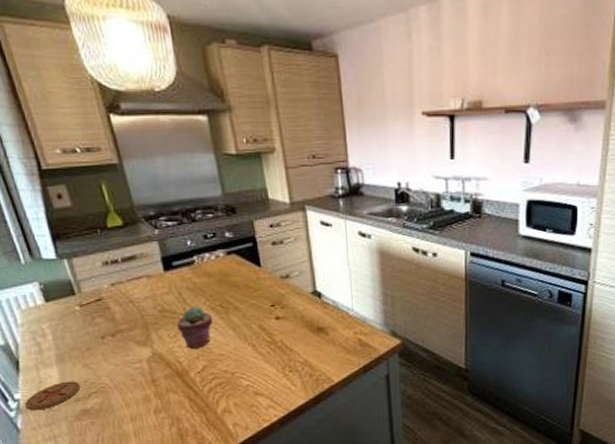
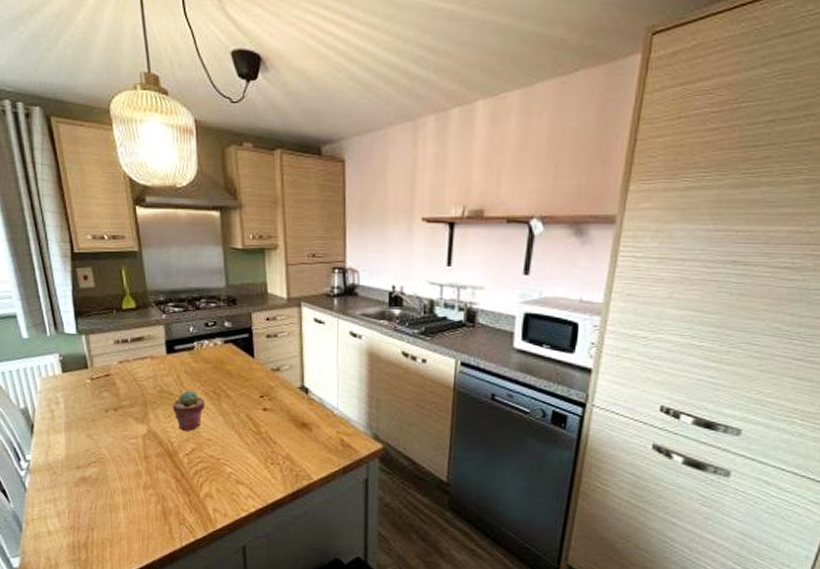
coaster: present [25,381,81,411] -> none [34,448,83,473]

